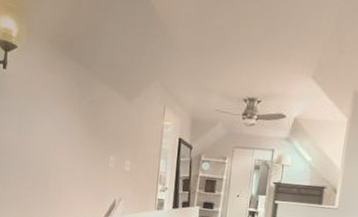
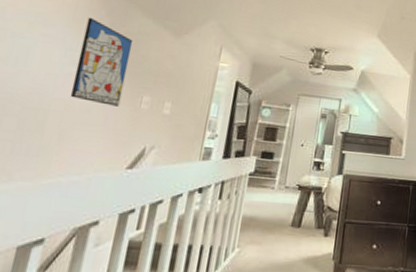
wall art: none [61,90,98,166] -> present [70,17,134,107]

